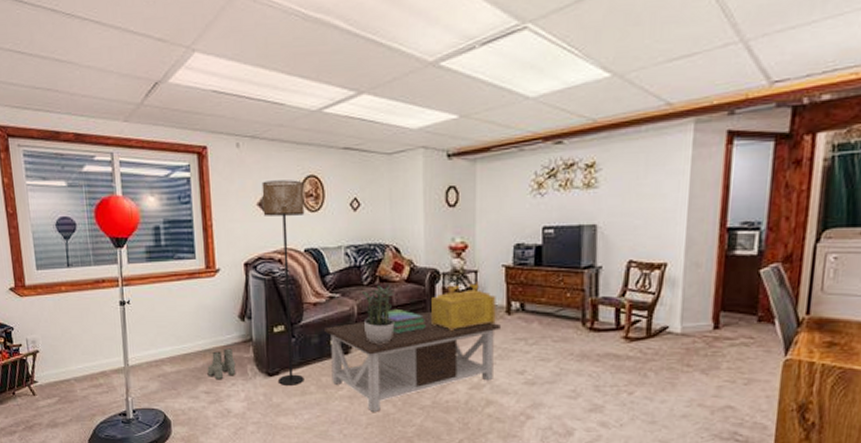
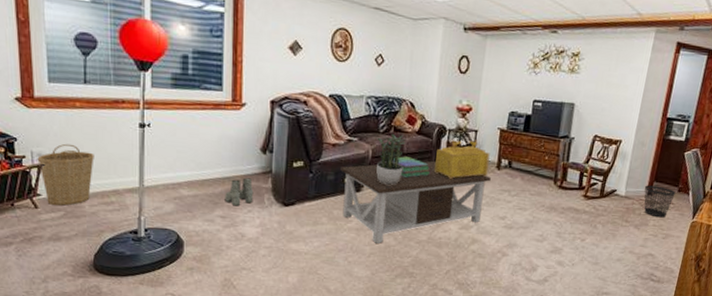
basket: none [32,328,82,392] -> present [37,143,94,206]
floor lamp: present [261,180,305,385] -> none [292,27,335,216]
wastebasket: none [707,317,754,358] -> present [644,185,676,218]

